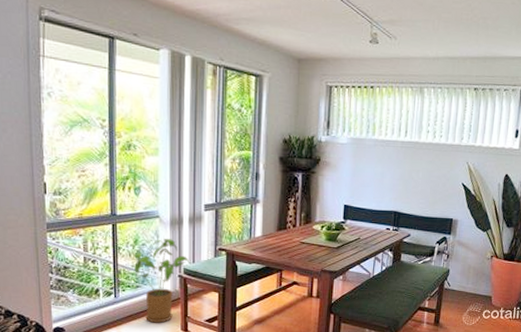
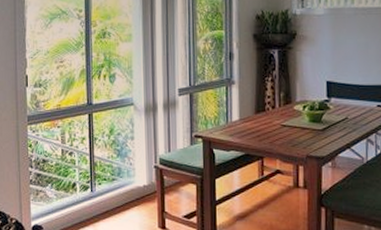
house plant: present [134,239,190,323] -> none [110,127,166,220]

